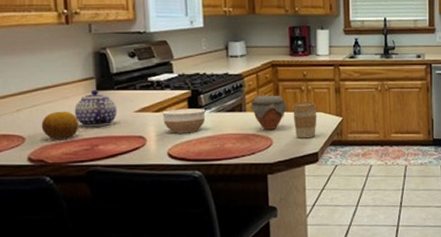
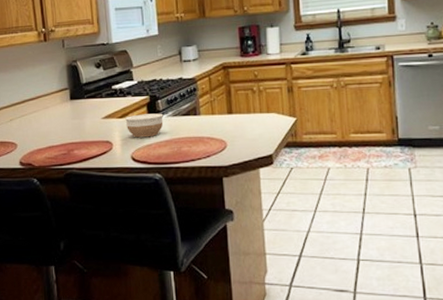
fruit: present [41,111,80,139] -> none [29,119,58,145]
teapot: present [74,90,117,127] -> none [53,100,88,134]
jar: present [250,95,288,131] -> none [204,97,240,133]
coffee cup: present [292,102,317,139] -> none [244,102,270,141]

